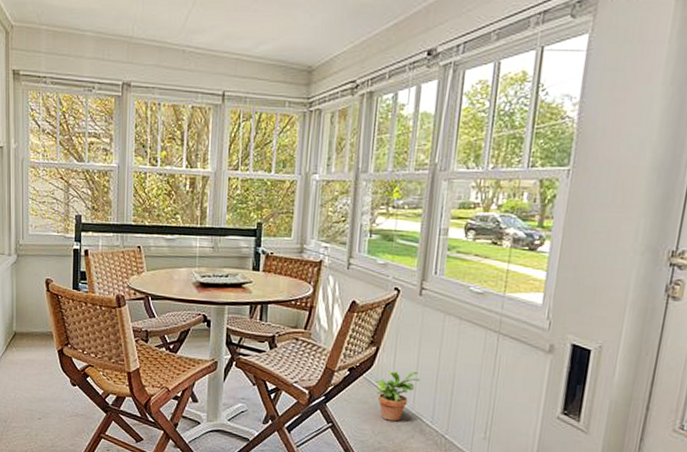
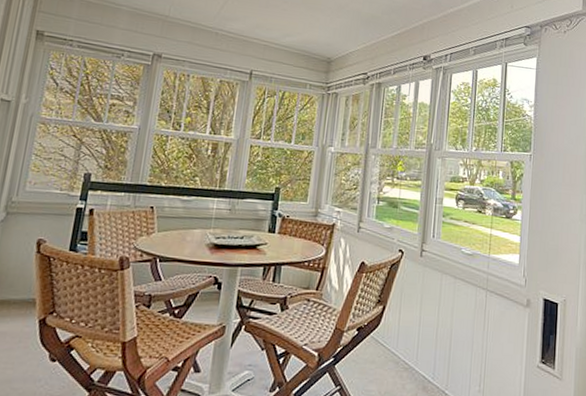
potted plant: present [376,371,421,422] -> none [382,328,423,380]

